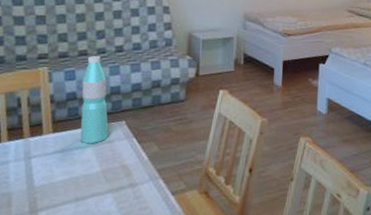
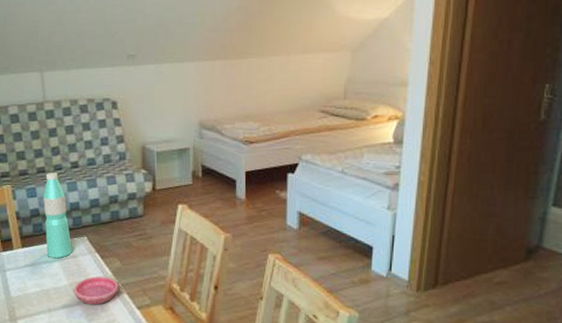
saucer: none [106,162,155,193] -> present [74,276,119,305]

